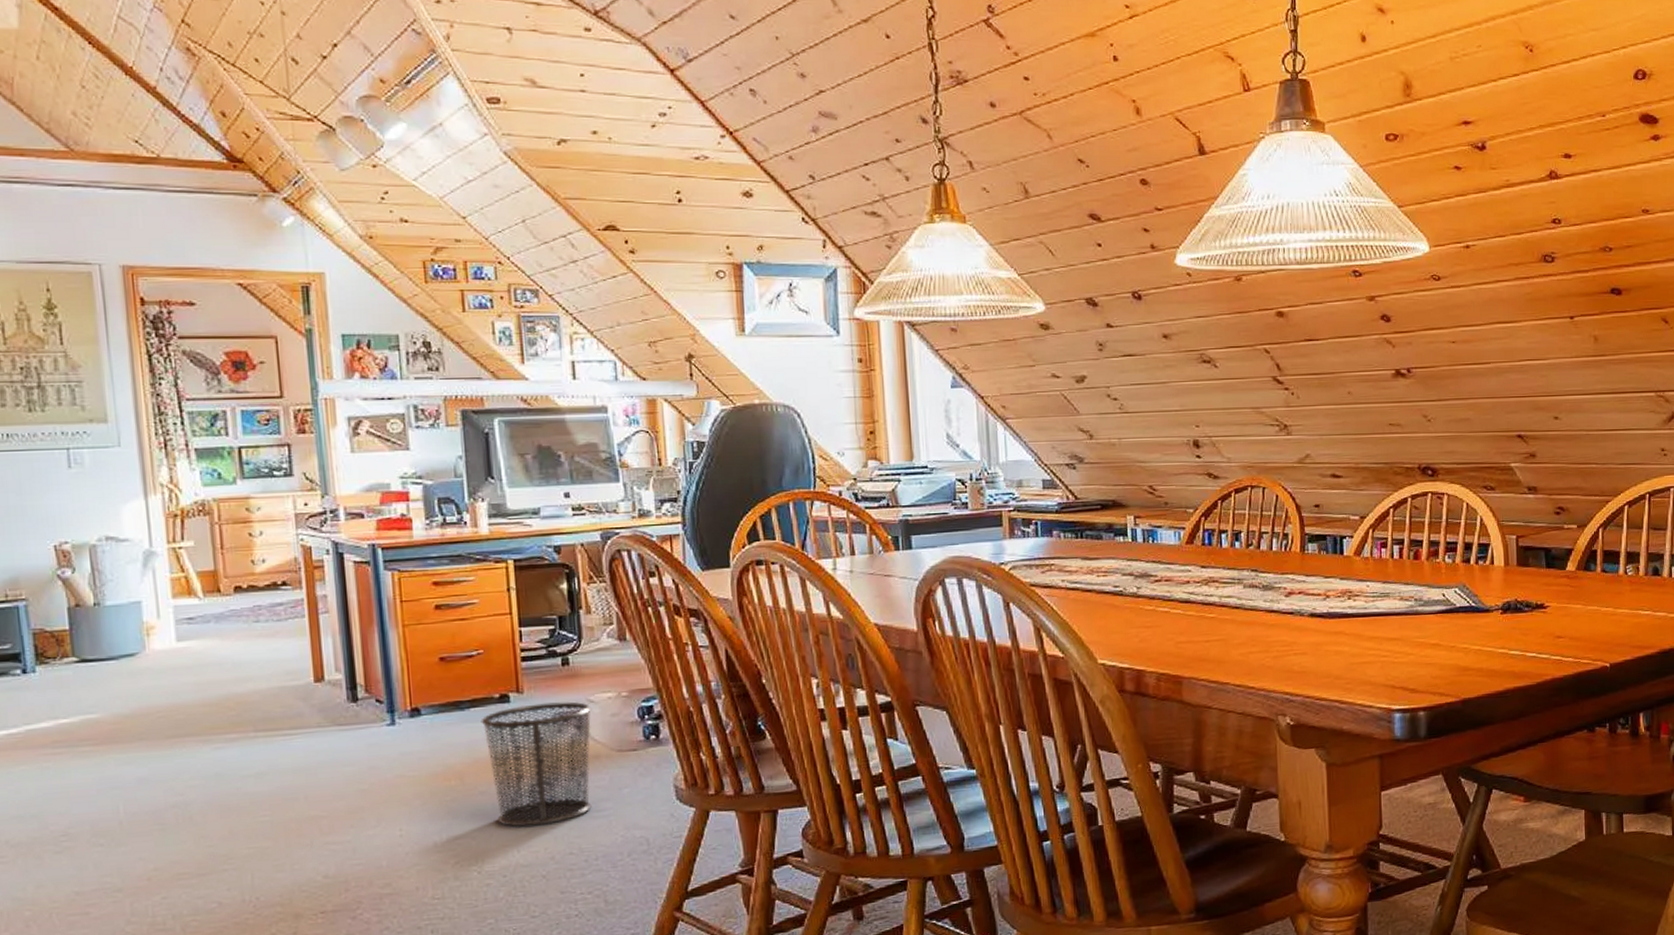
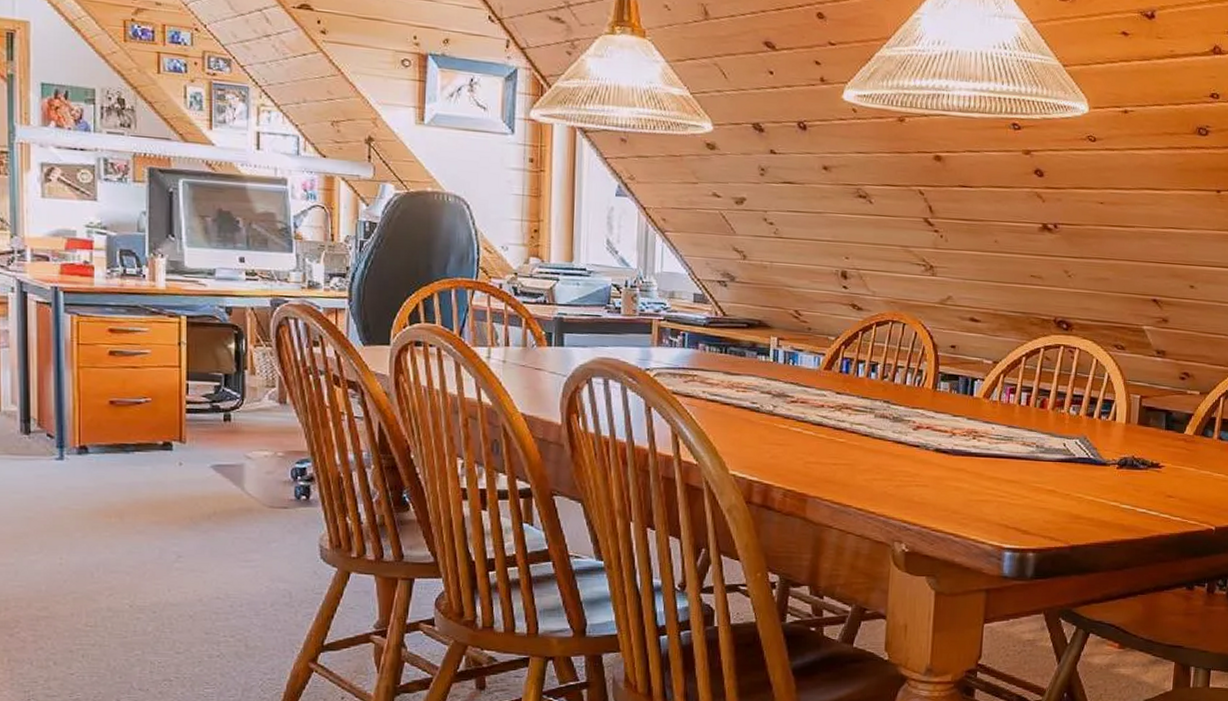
waste bin: present [481,702,592,827] -> none [144,454,248,569]

